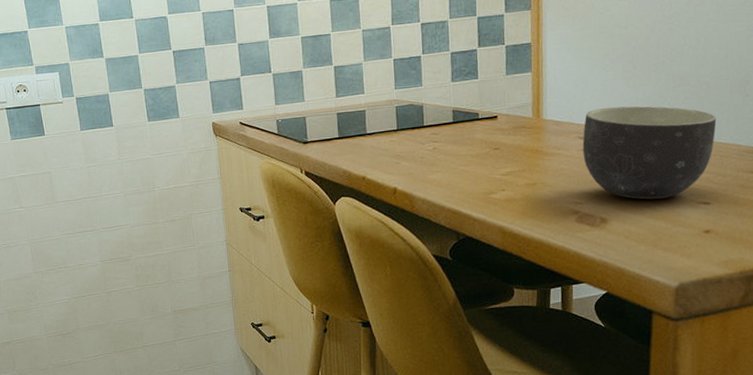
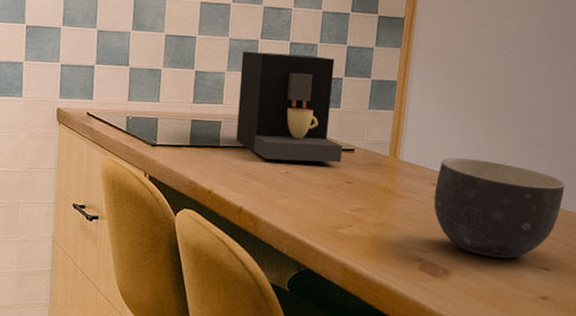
coffee maker: none [376,32,486,139] -> present [236,51,343,163]

